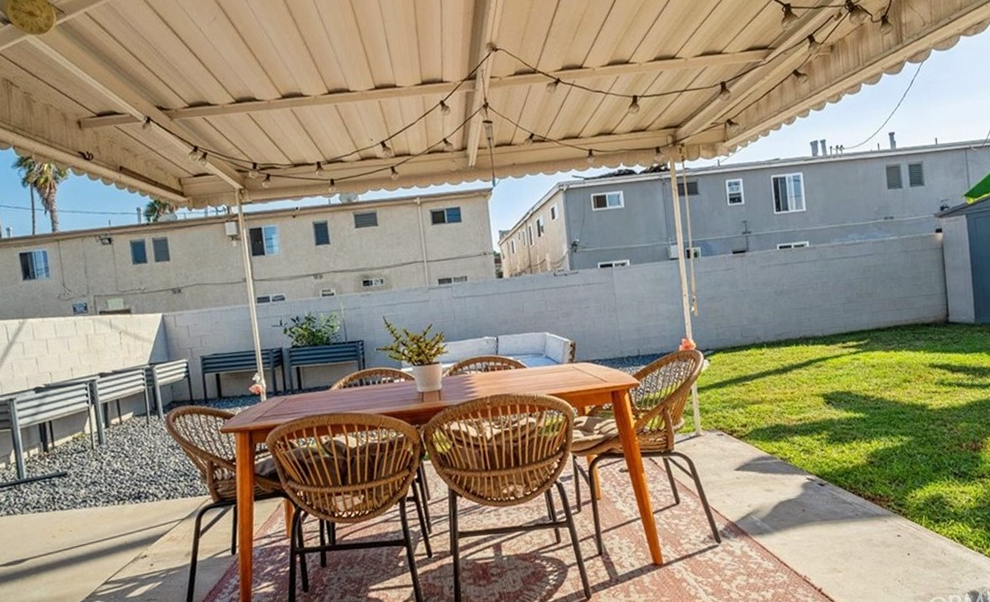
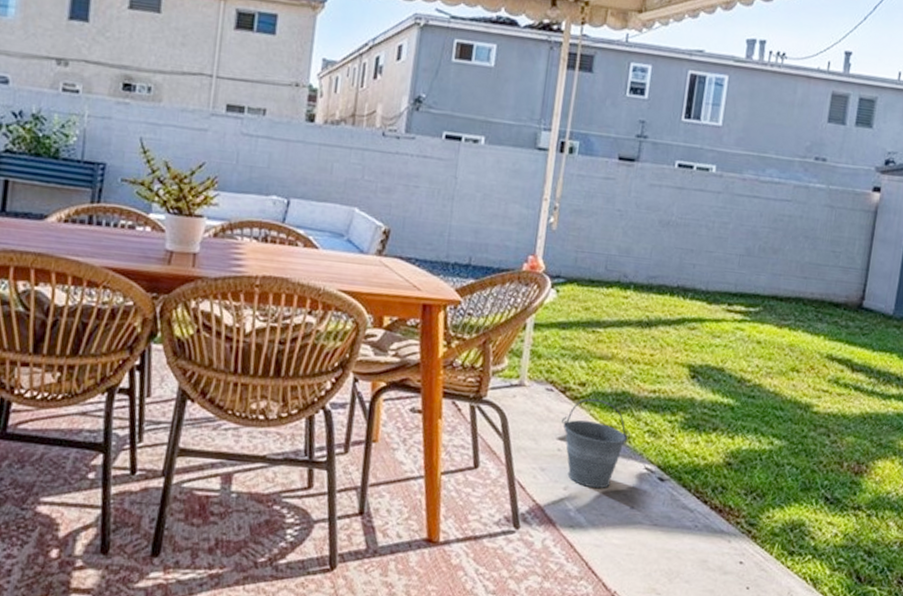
bucket: none [735,434,789,502] -> present [562,398,630,489]

